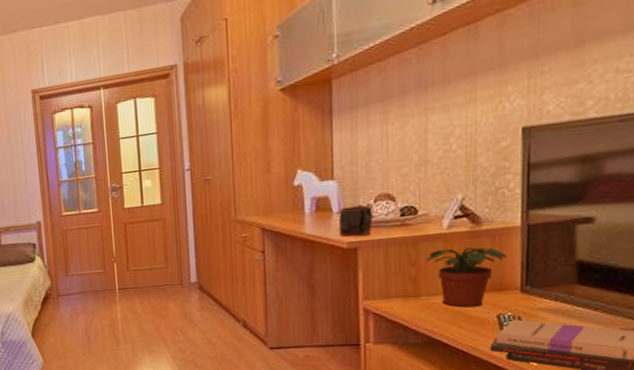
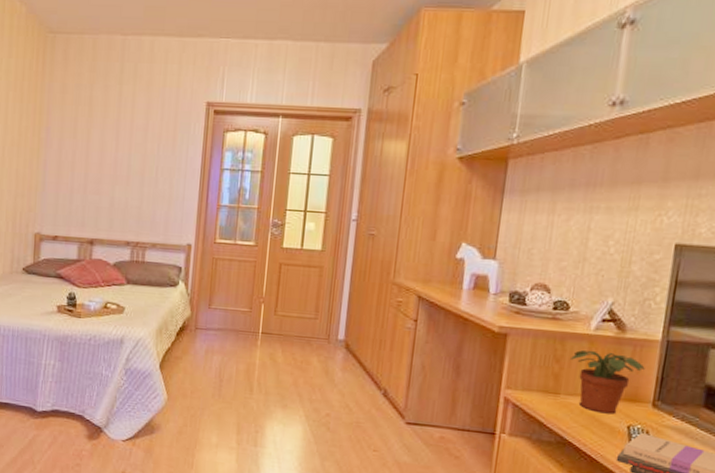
mug: present [339,206,373,238] -> none [492,290,528,323]

